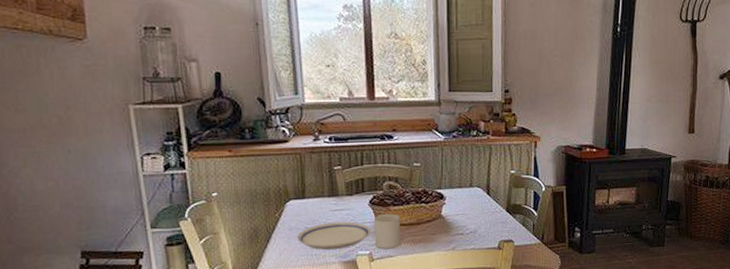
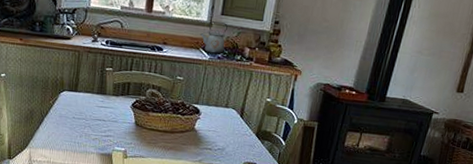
plate: present [297,221,371,250] -> none [65,116,129,142]
cup: present [374,214,402,249] -> none [131,118,157,150]

